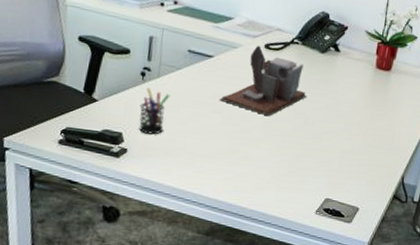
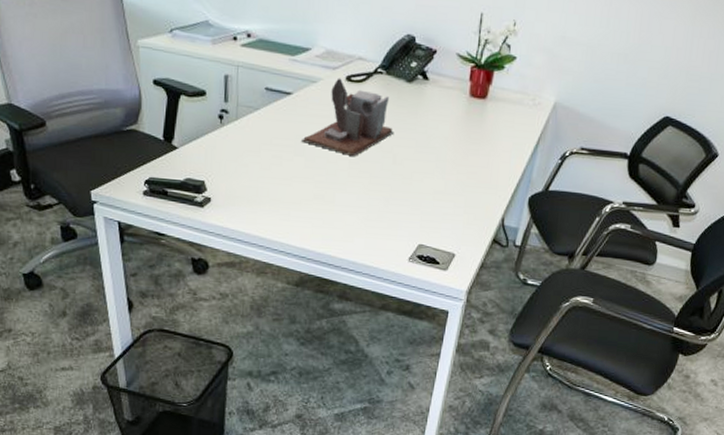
pen holder: present [138,87,170,135] -> none [220,131,250,182]

